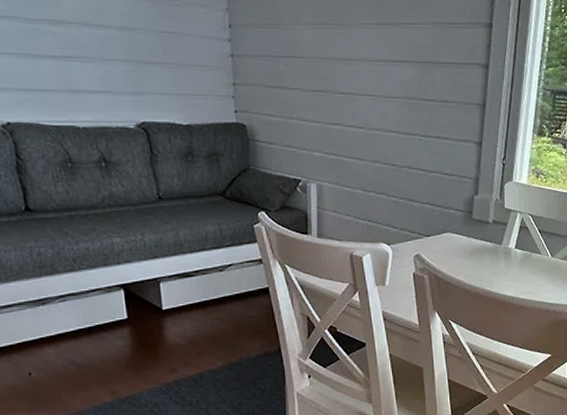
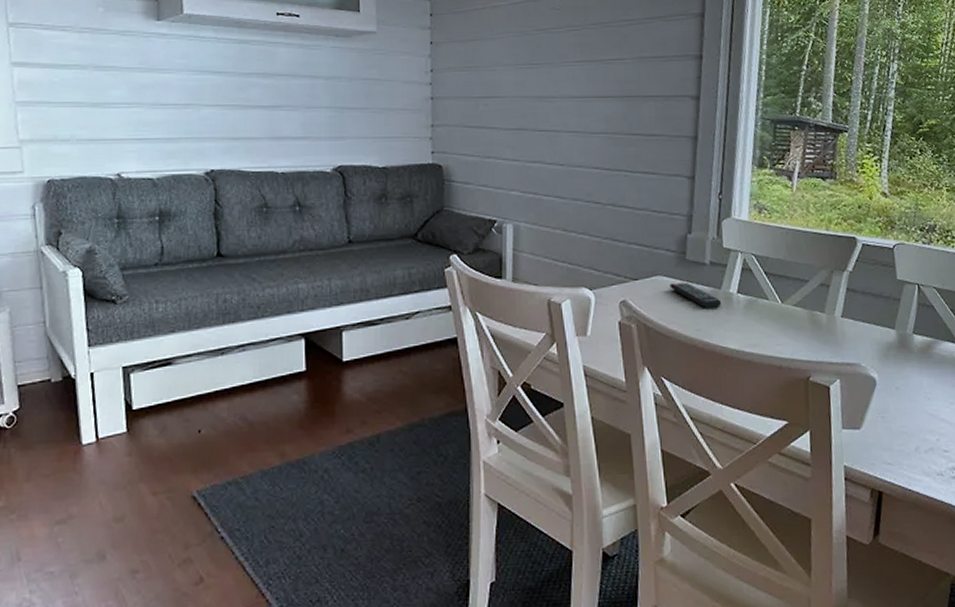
remote control: none [458,239,502,262] -> present [670,283,722,310]

